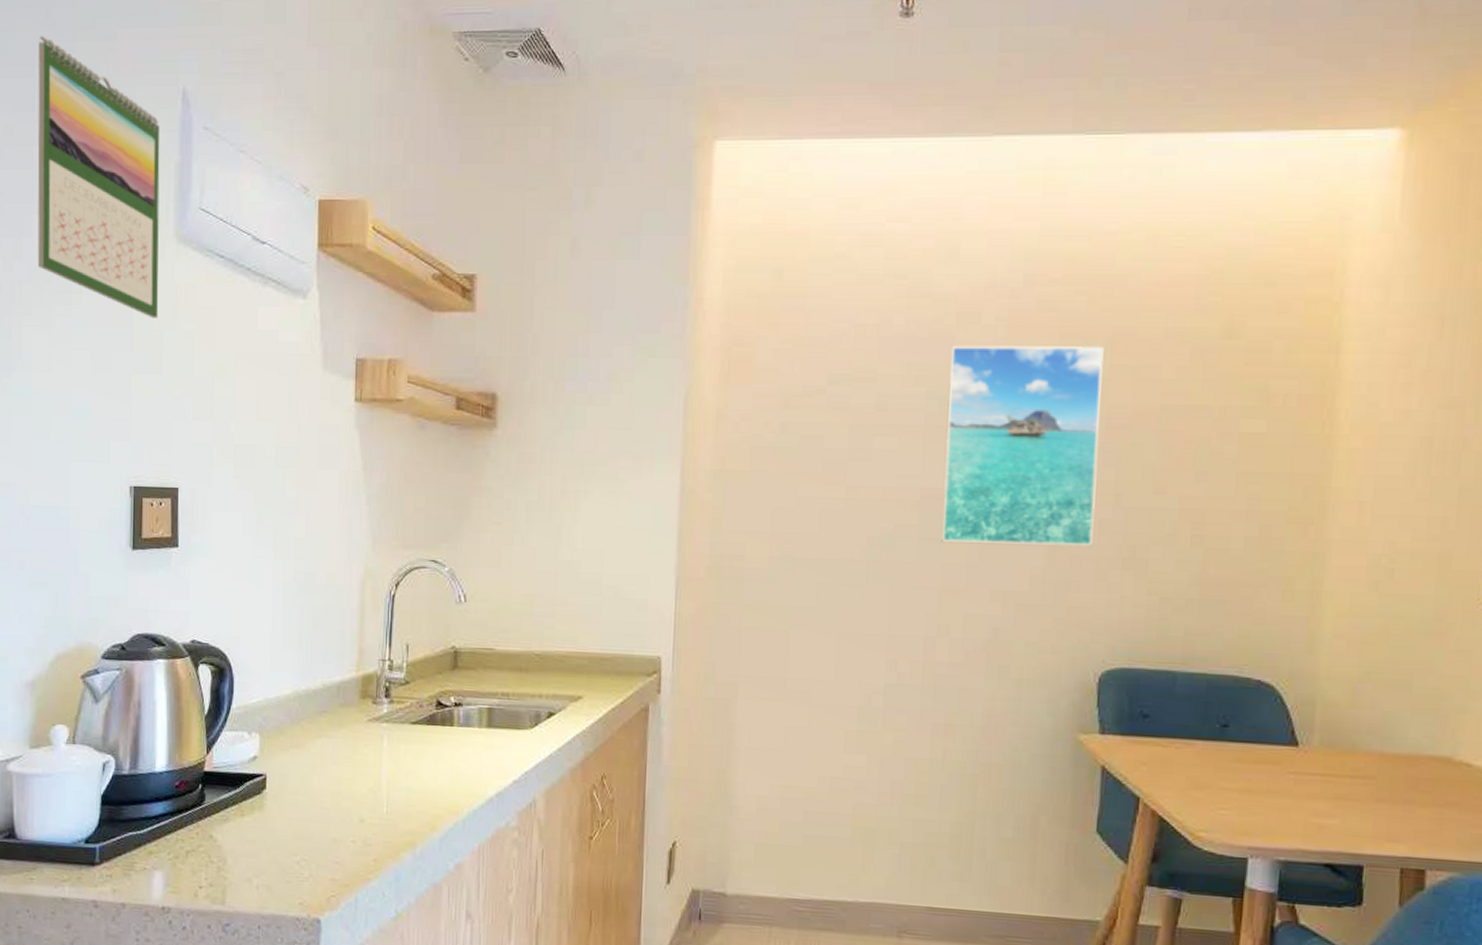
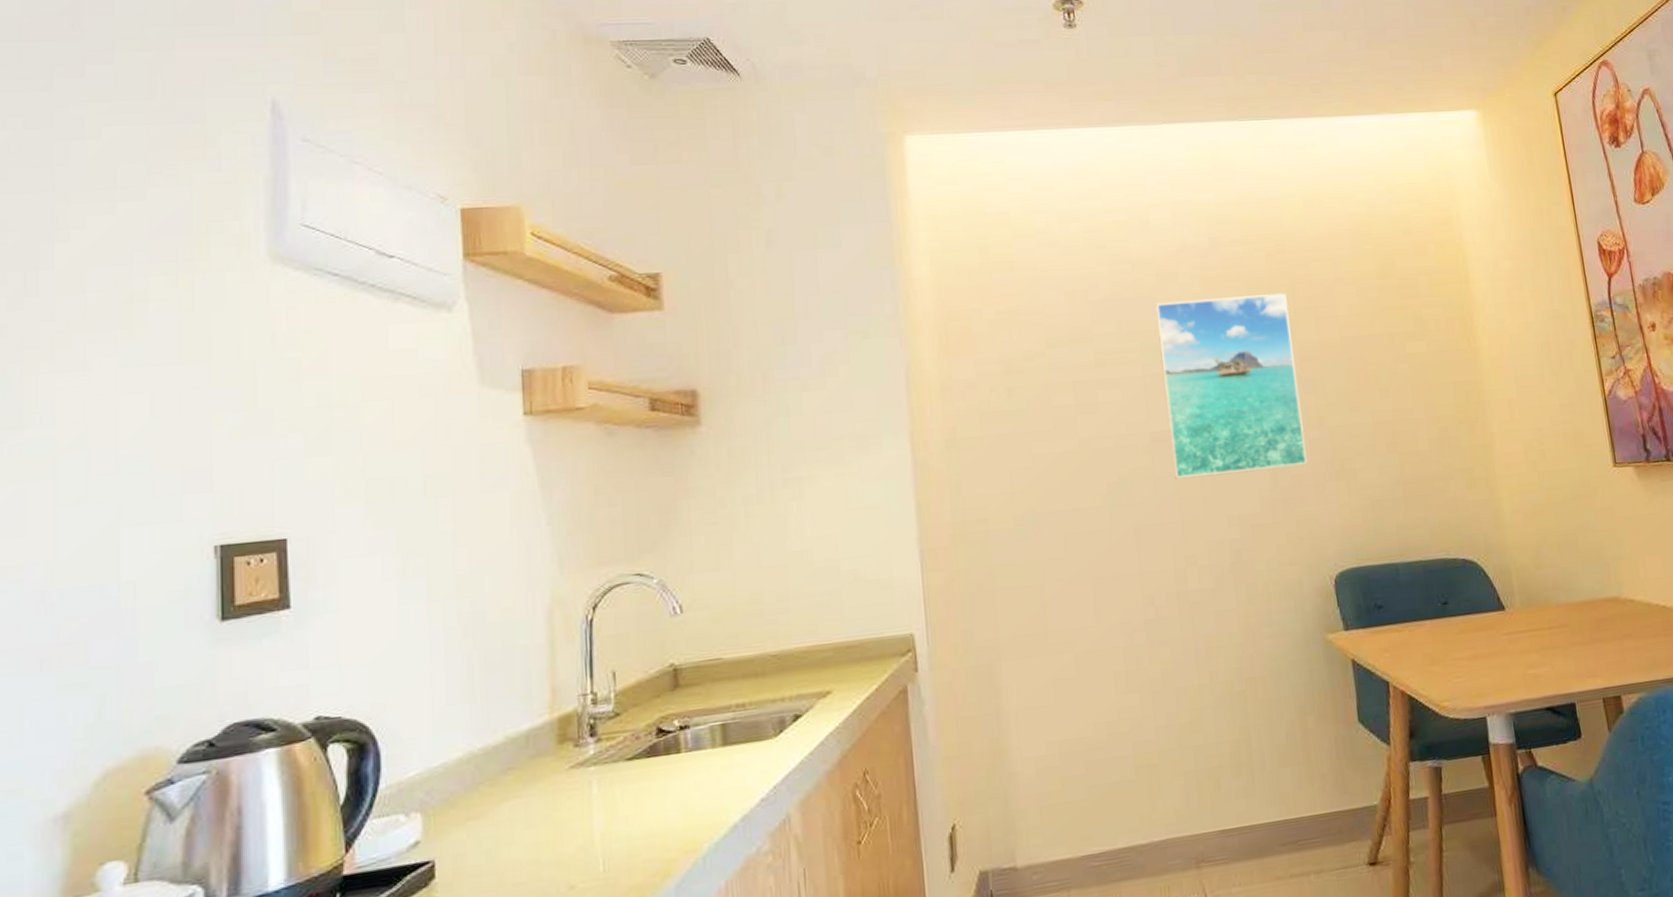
calendar: present [37,35,160,319] -> none [60,46,249,349]

